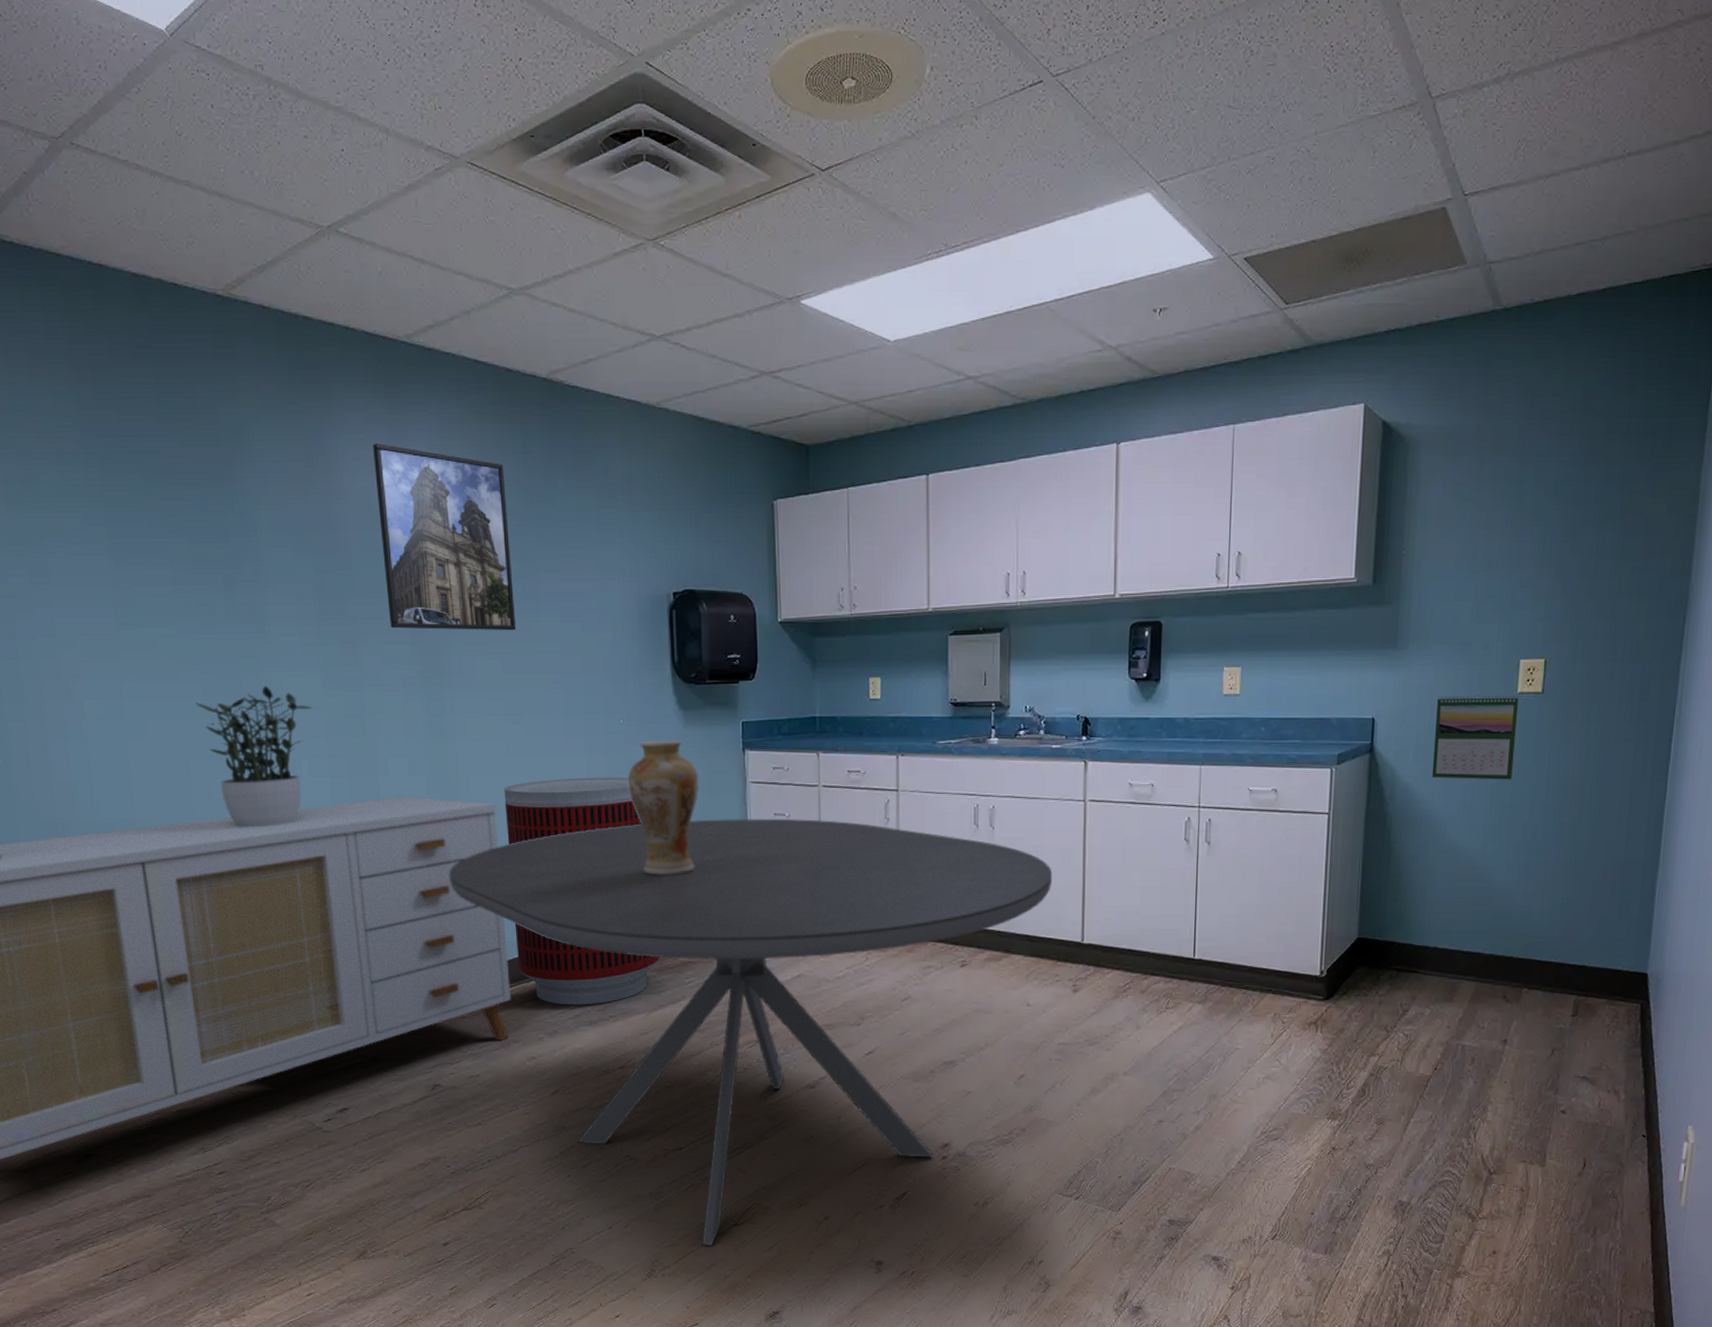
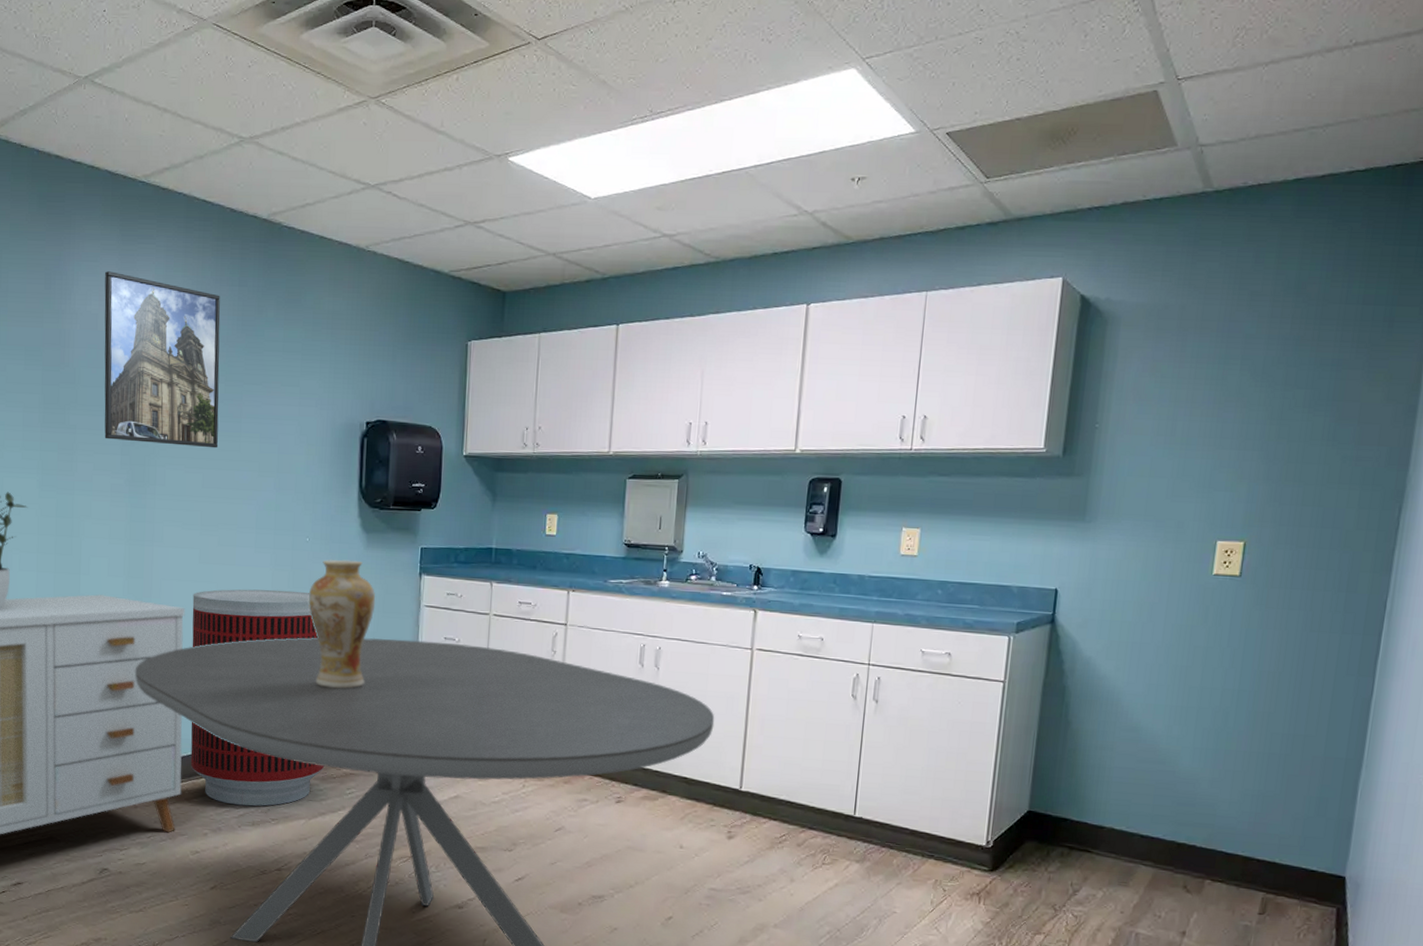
calendar: present [1431,695,1519,780] -> none [1116,572,1215,663]

